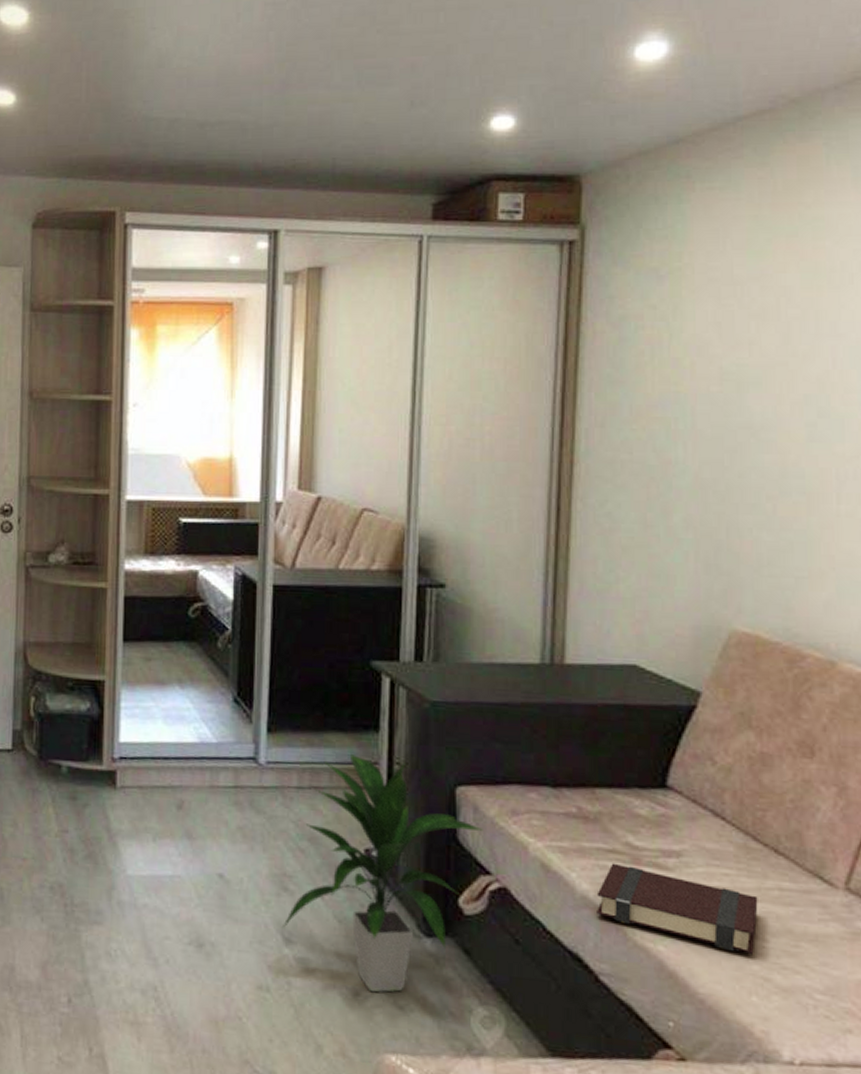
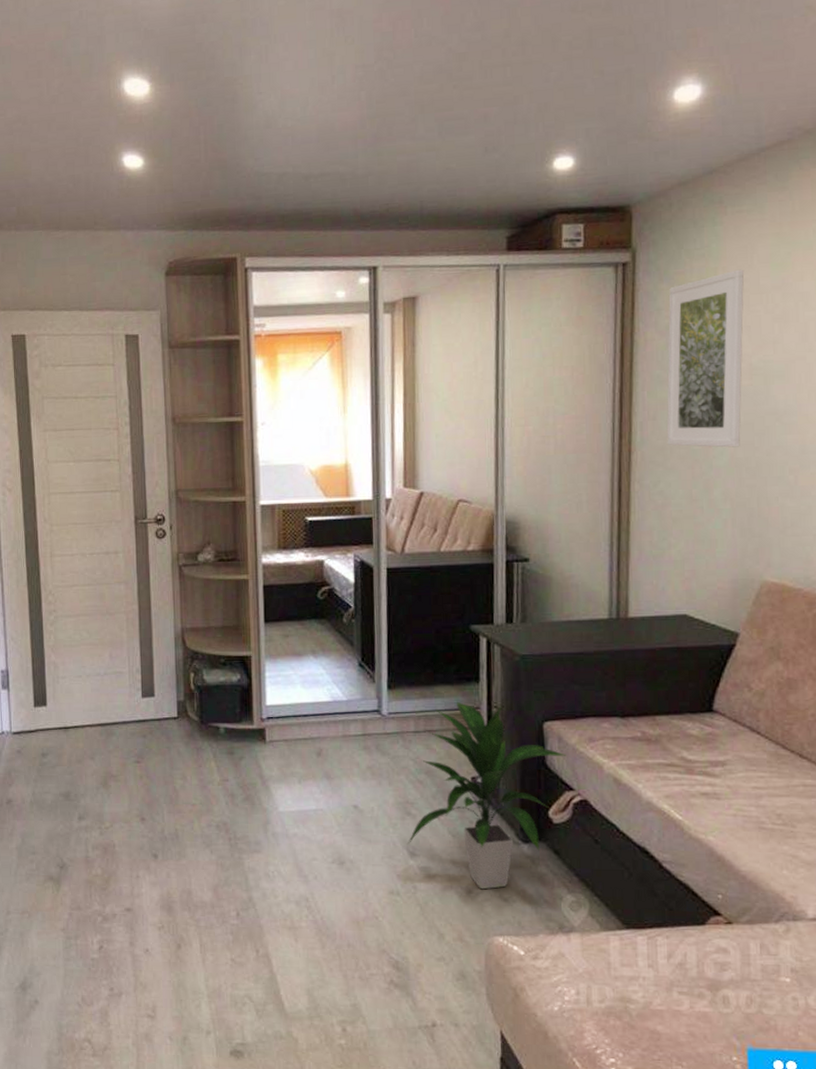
book: present [596,863,758,954] -> none [659,774,787,837]
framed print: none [617,255,714,465] -> present [666,269,744,448]

